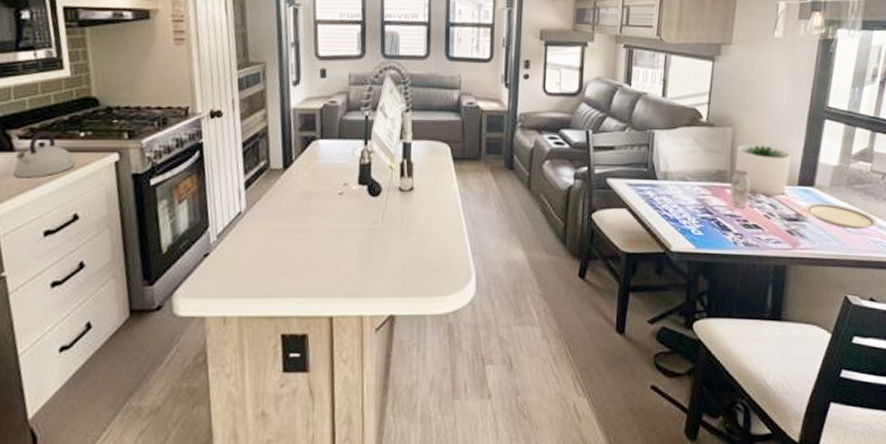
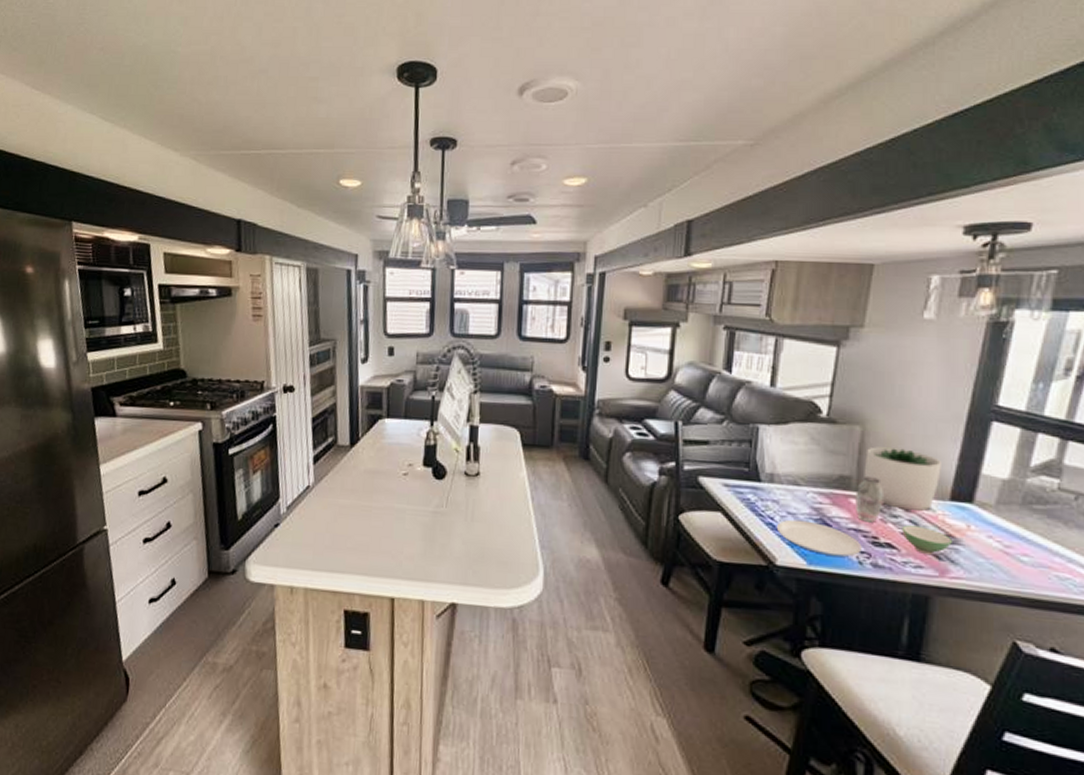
kettle: present [14,131,76,178] -> none [115,399,166,442]
plate: none [670,210,736,239] -> present [776,519,862,557]
bowl: none [764,208,801,232] -> present [901,525,953,556]
plate: present [806,202,877,229] -> none [960,522,1065,561]

